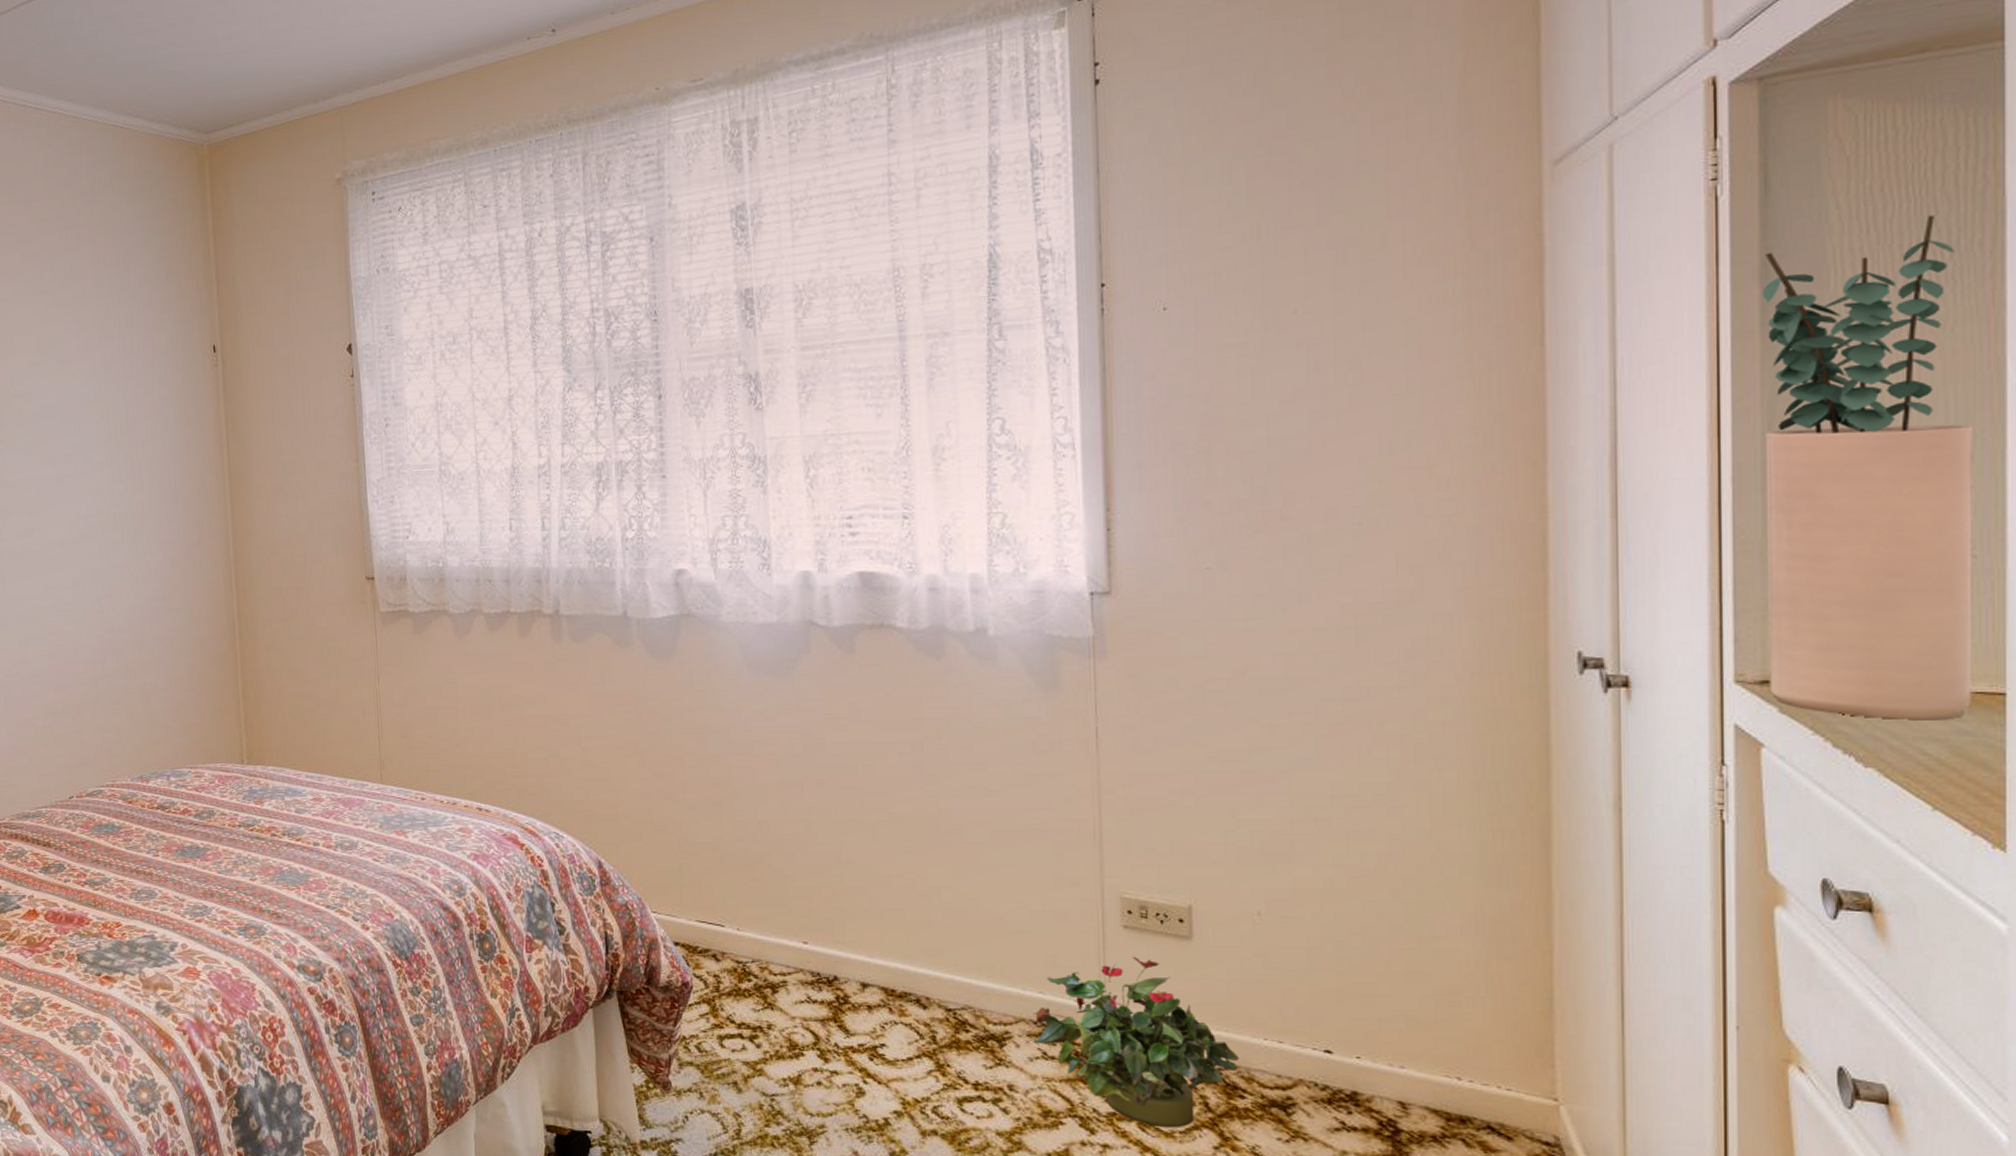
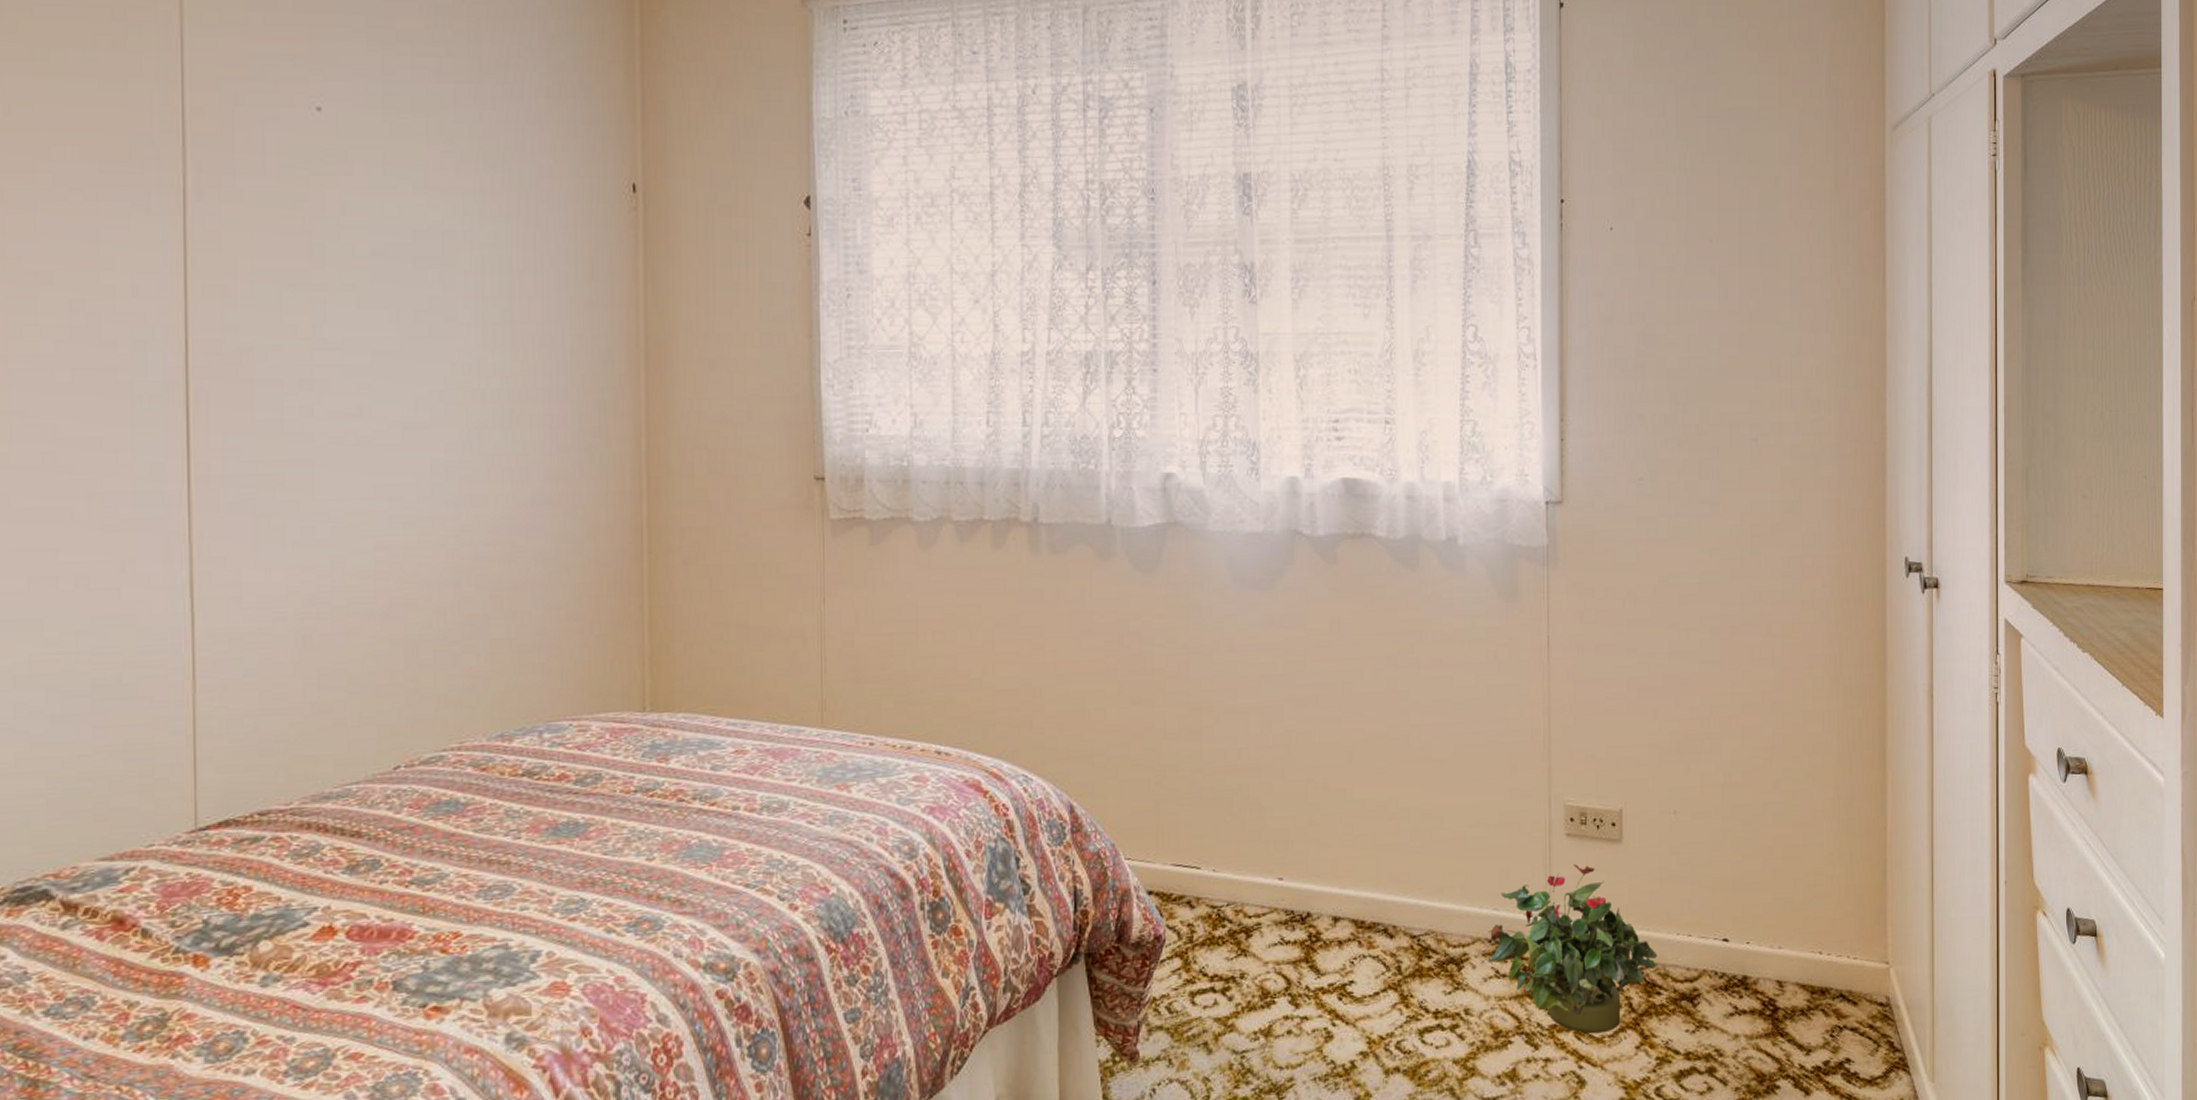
vase: present [1761,215,1973,721] -> none [2023,200,2145,612]

